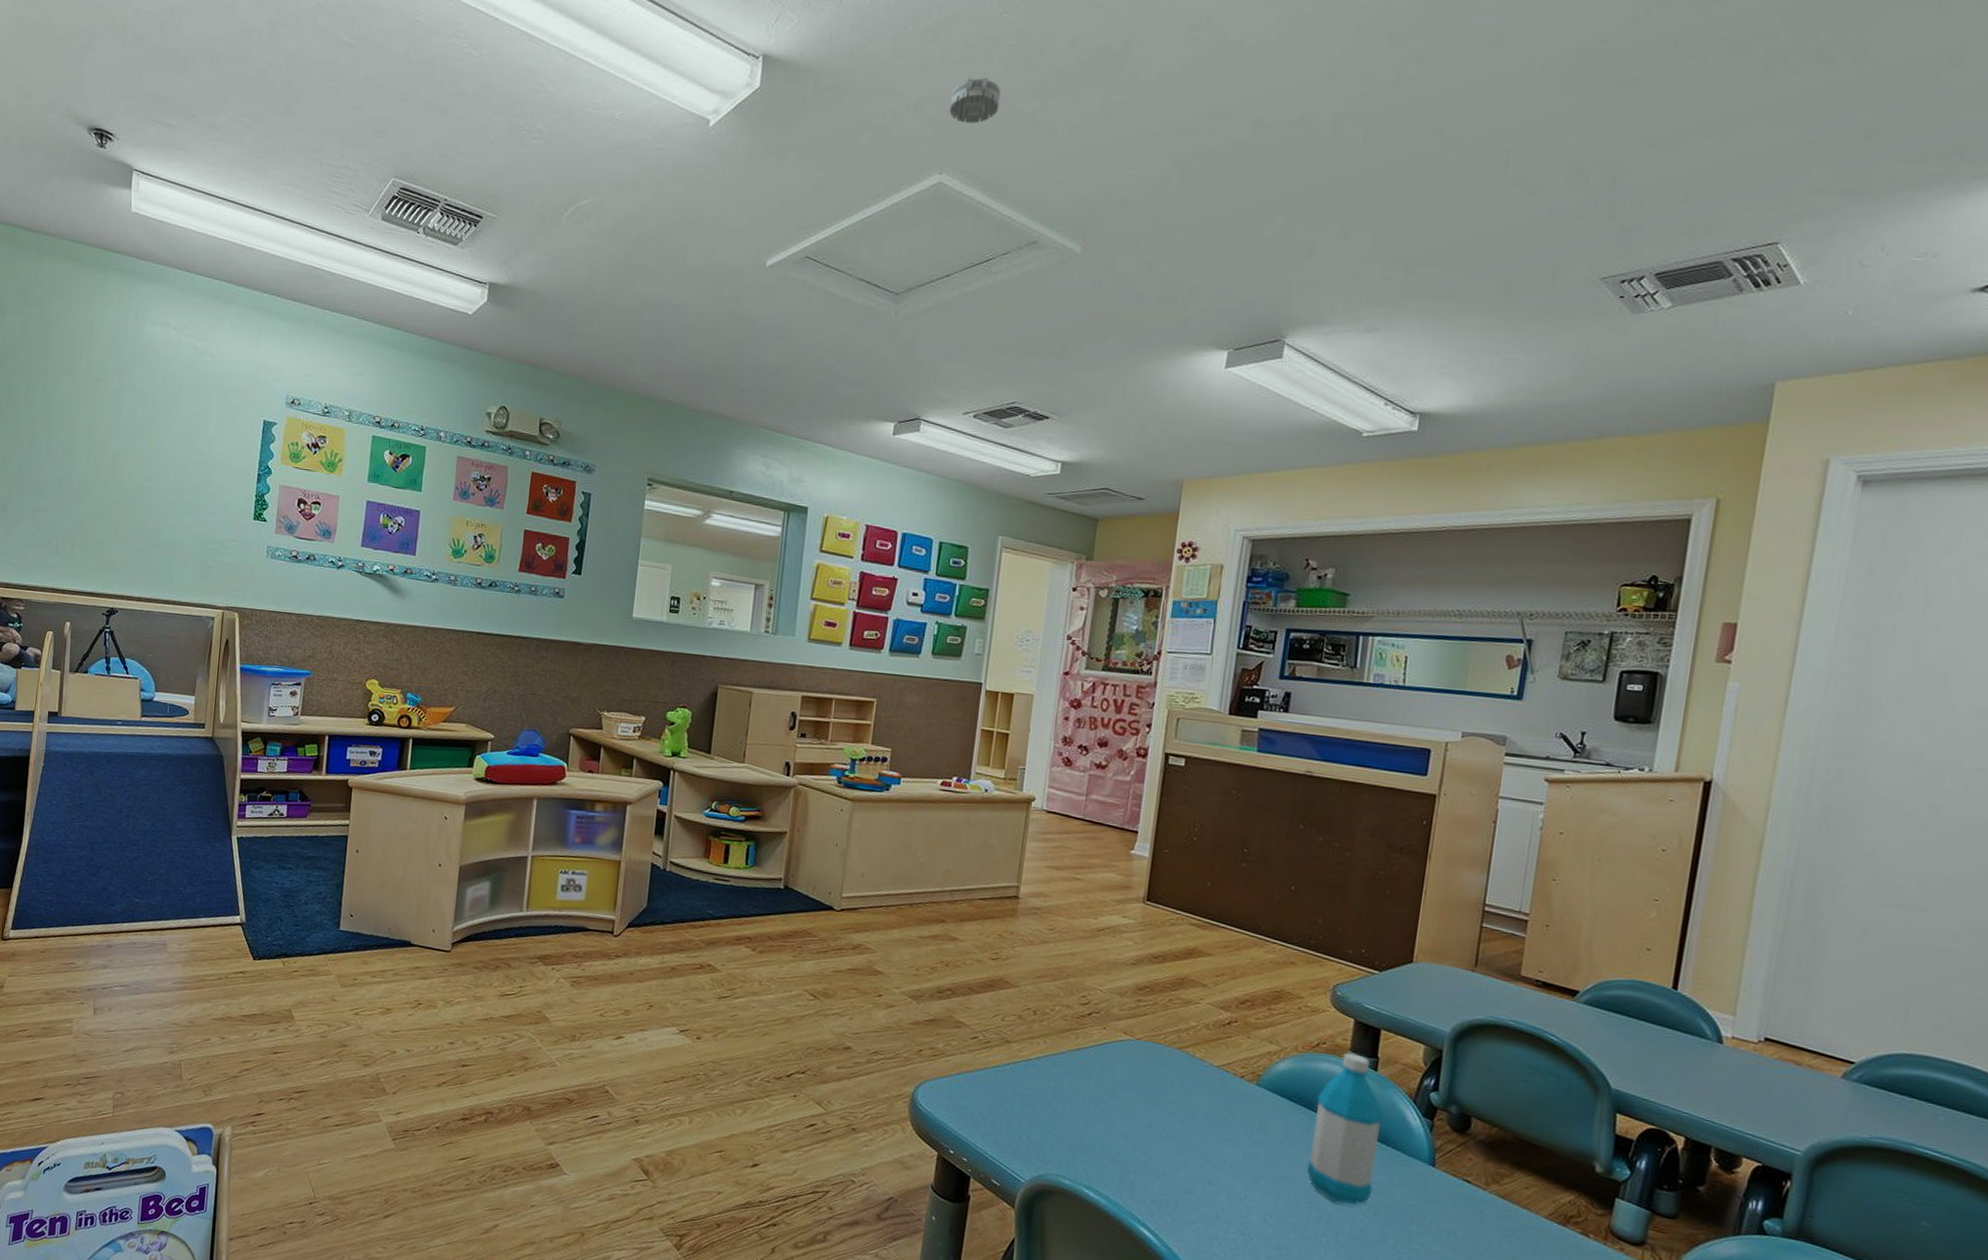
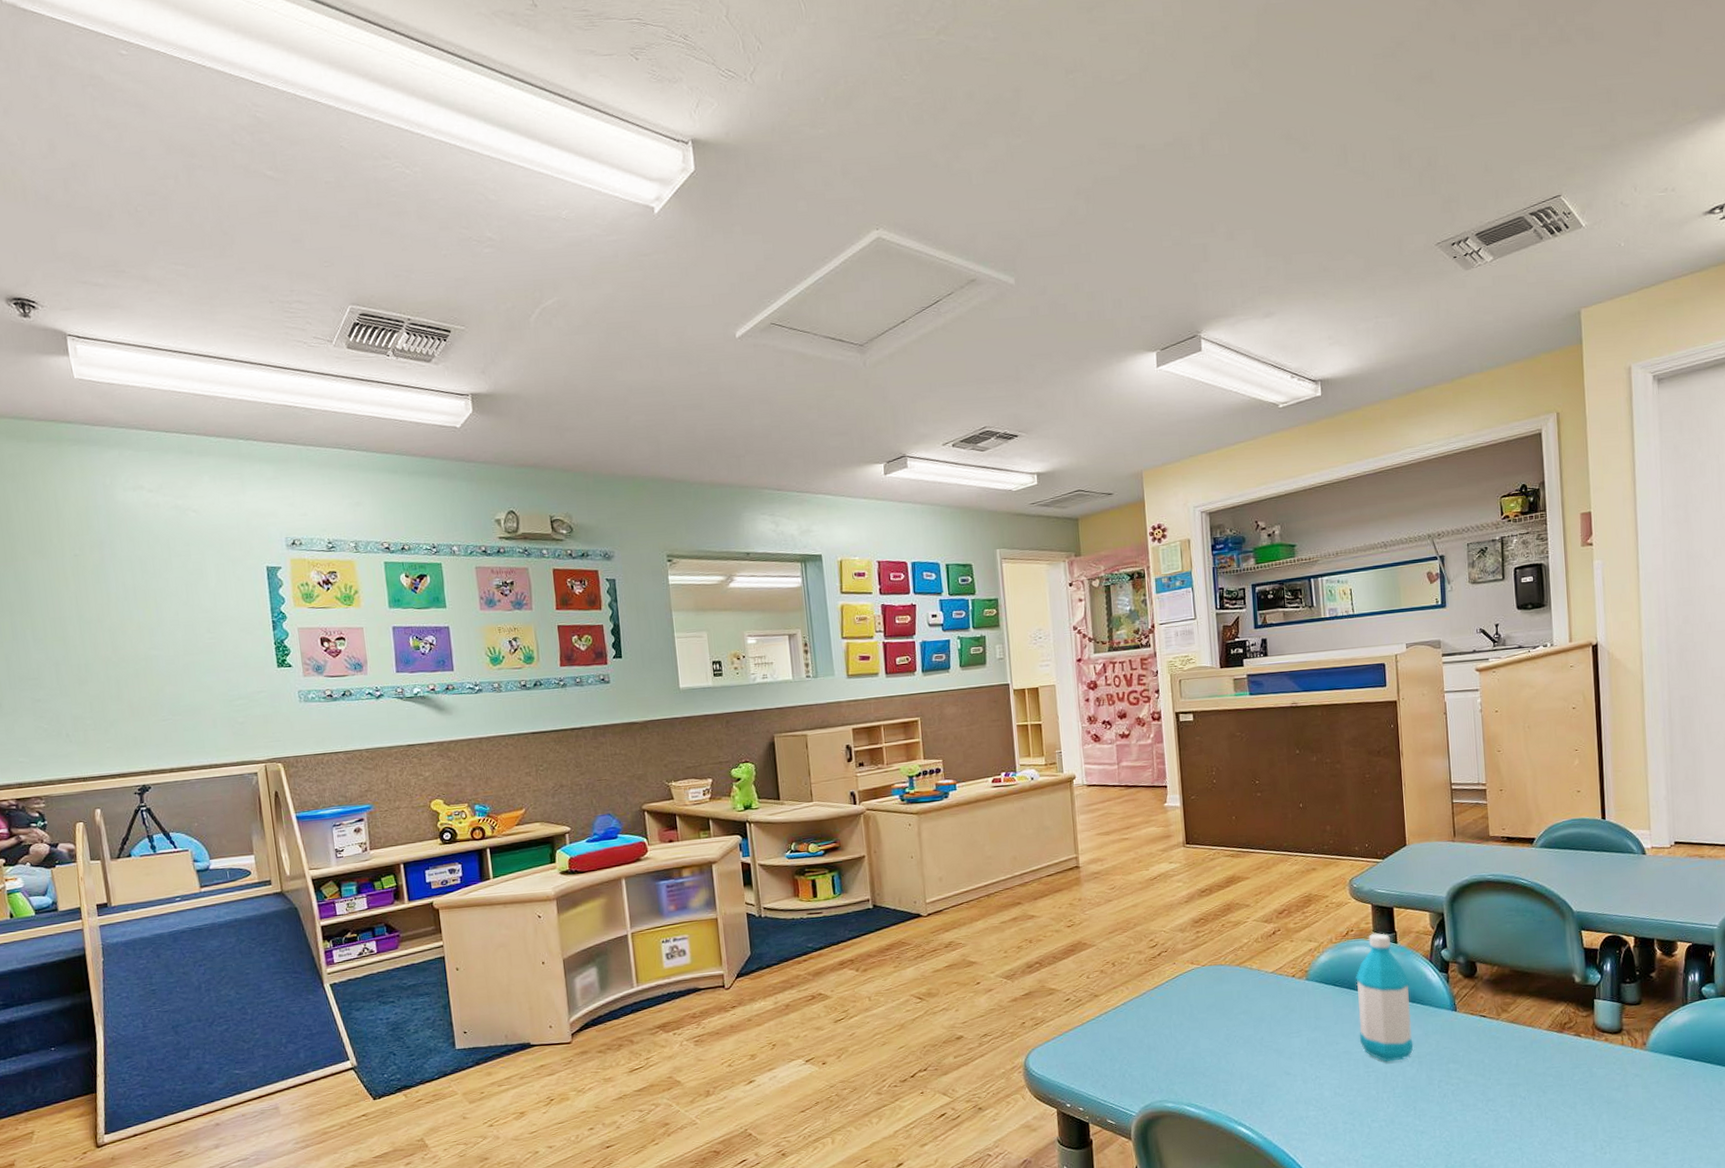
smoke detector: present [949,77,1001,123] -> none [872,136,917,180]

